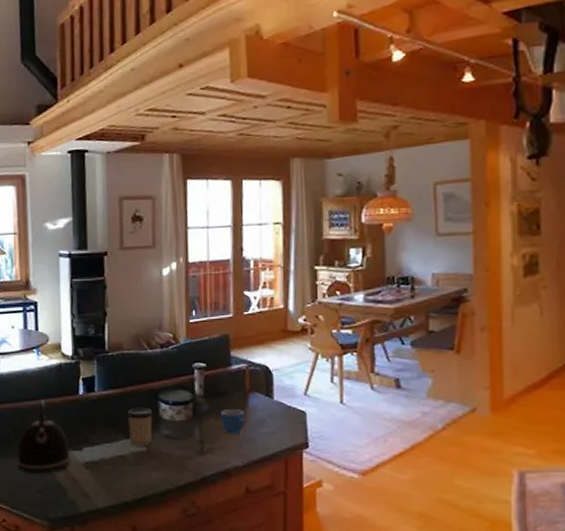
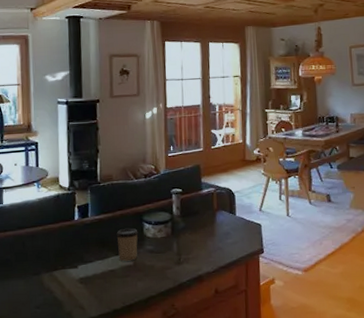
kettle: present [17,400,71,473] -> none [18,226,68,292]
mug: present [221,409,245,434] -> none [194,225,214,246]

